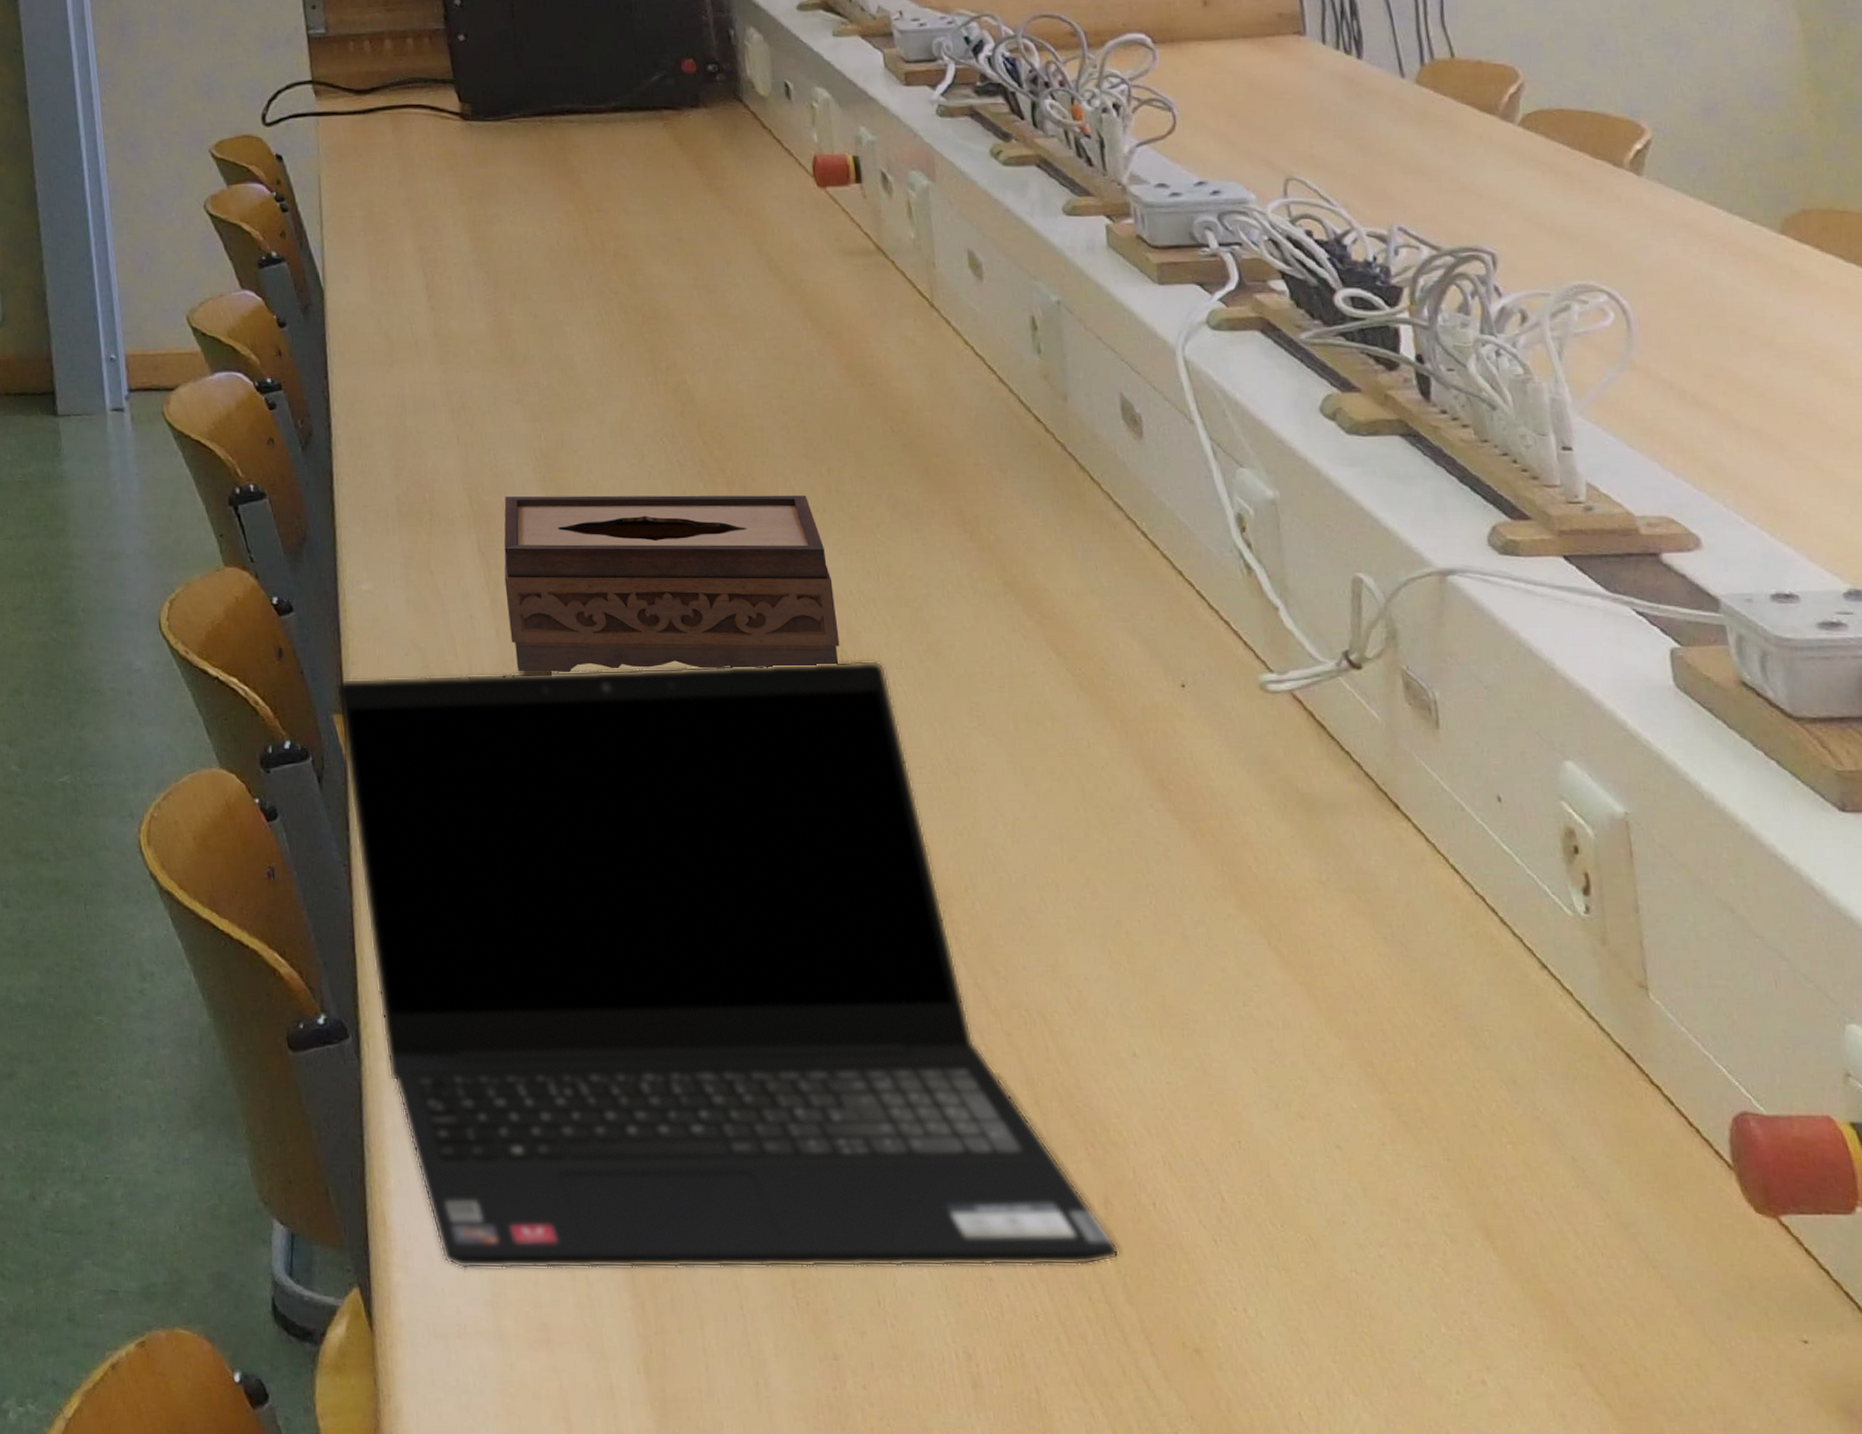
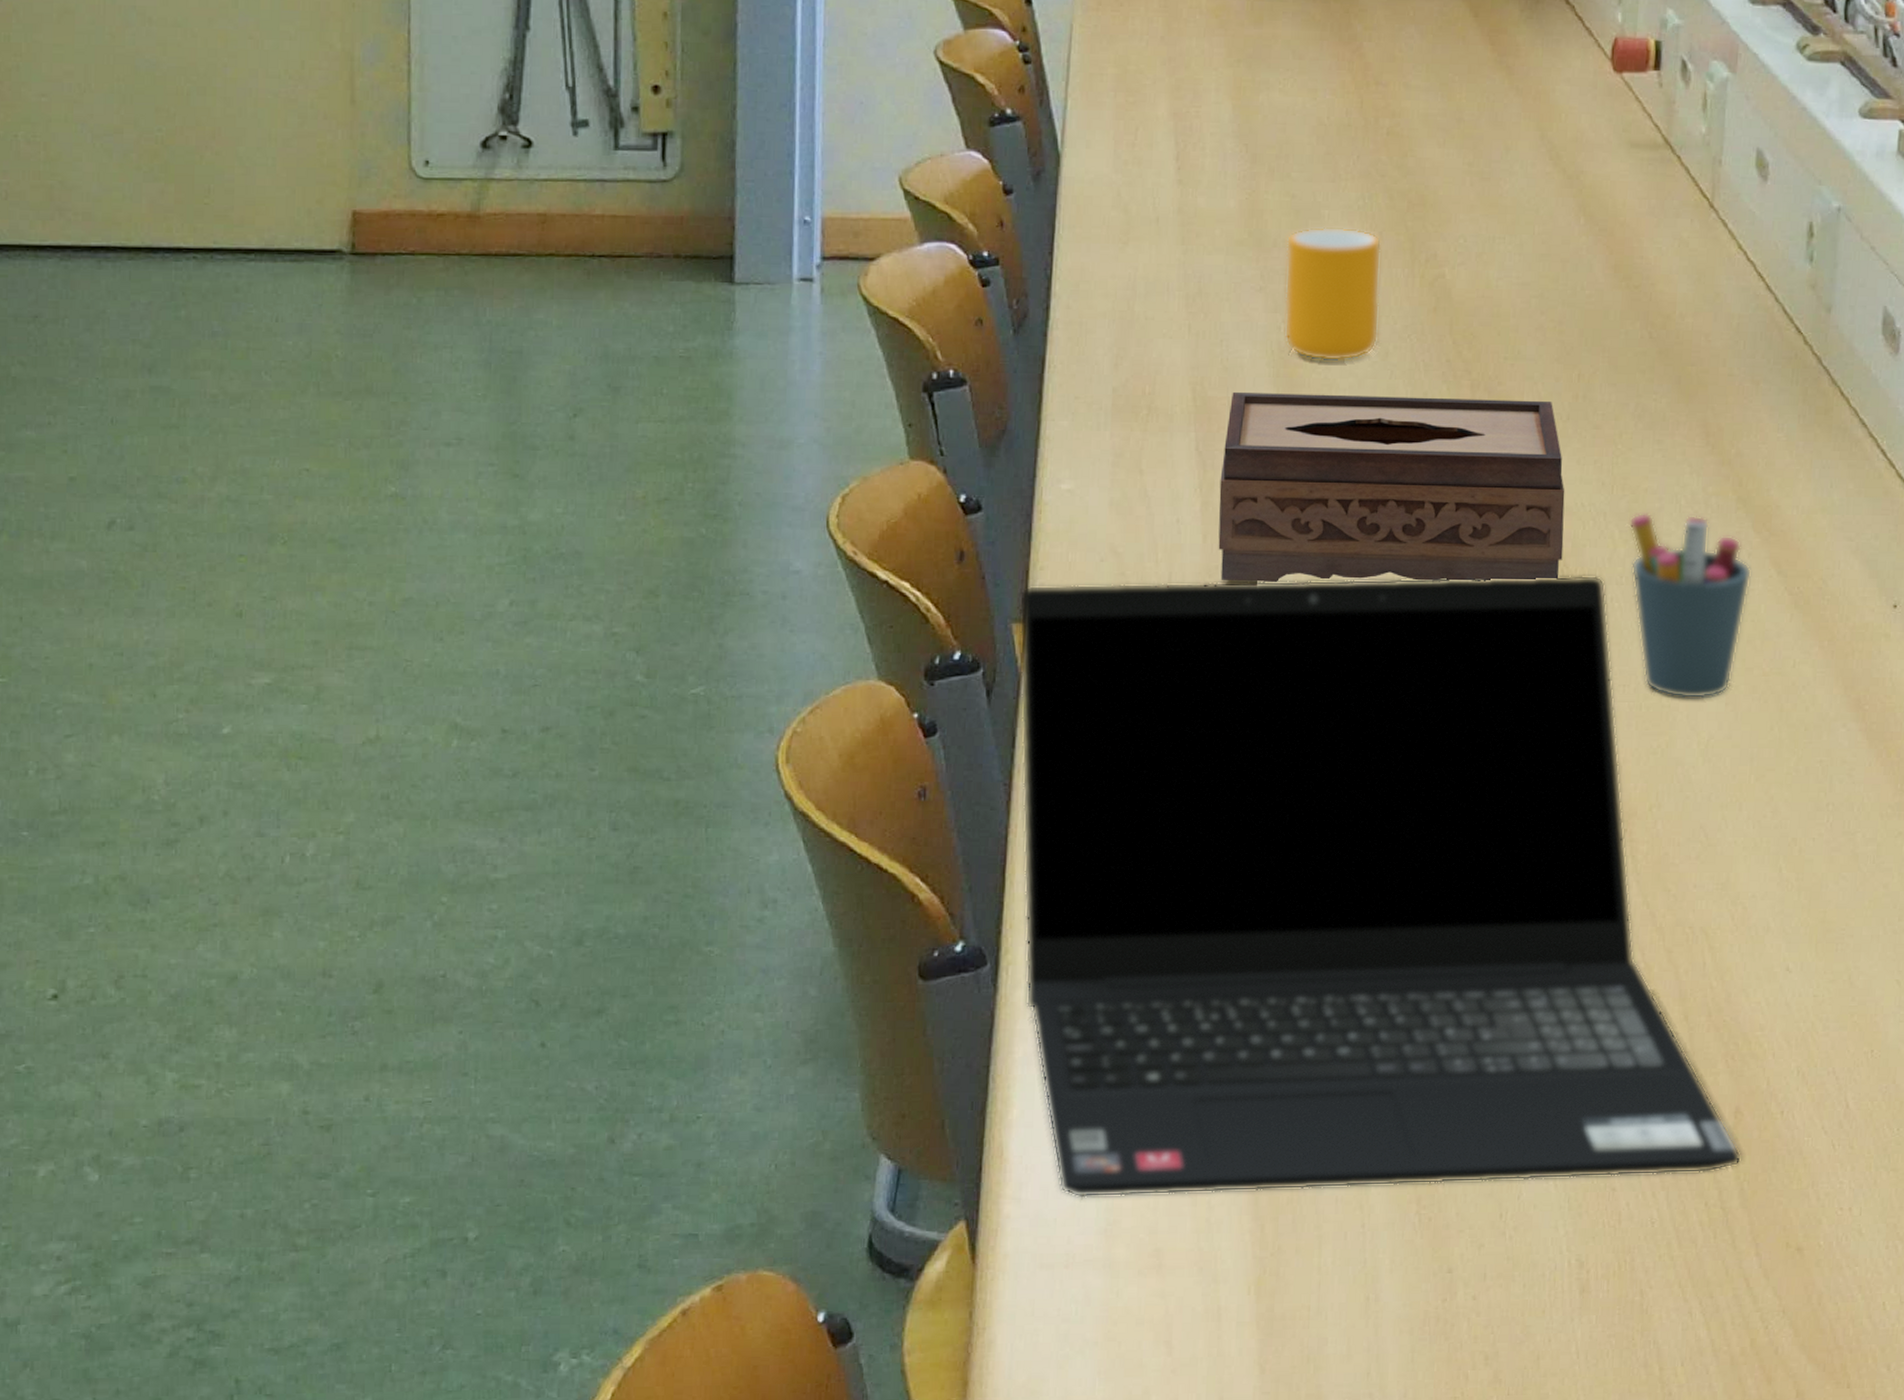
mug: none [535,341,633,465] -> present [1284,226,1382,362]
pen holder: none [899,599,1031,780] -> present [1629,512,1752,699]

